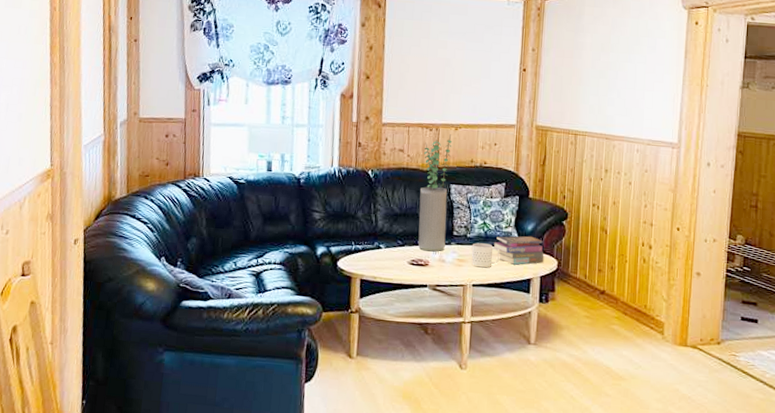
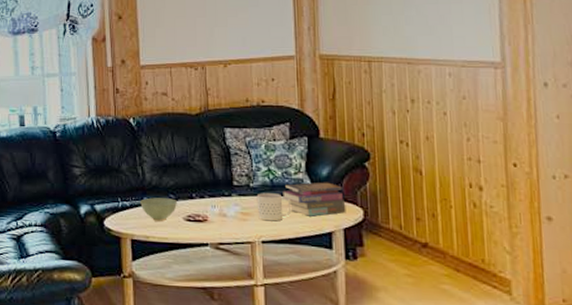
bowl: none [371,243,405,264] -> present [140,197,178,222]
vase: present [418,134,453,252] -> none [190,72,225,205]

